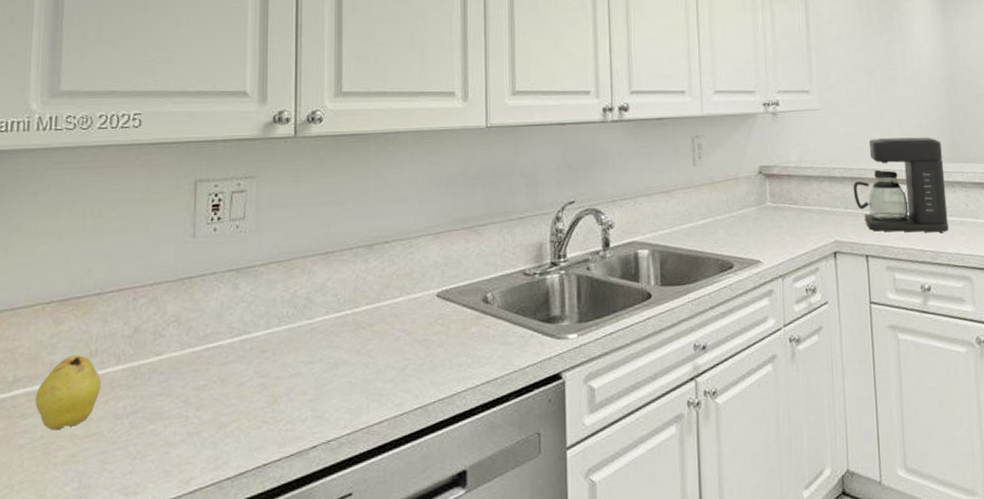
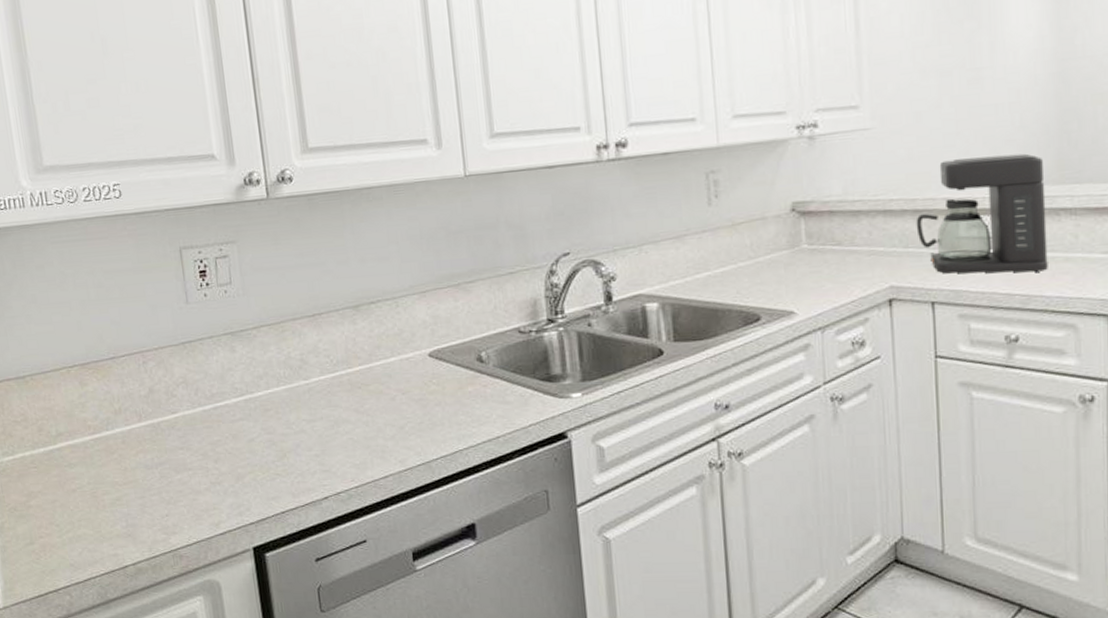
fruit: present [35,355,101,431] -> none [76,413,130,478]

